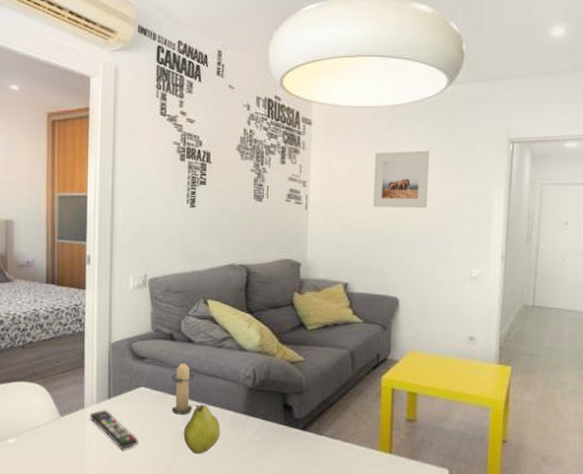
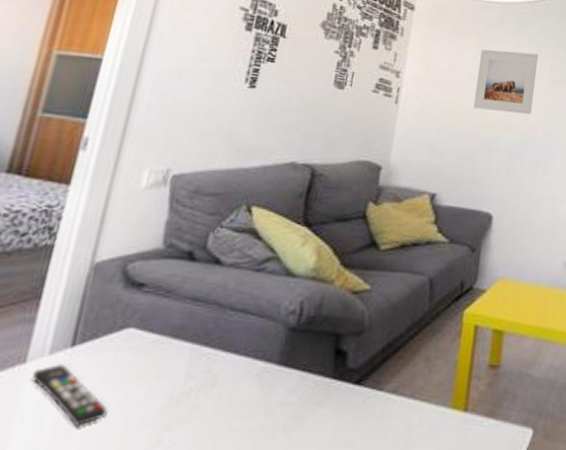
candle: present [171,360,195,415] -> none [170,289,215,369]
fruit: present [183,404,220,455] -> none [181,352,241,428]

